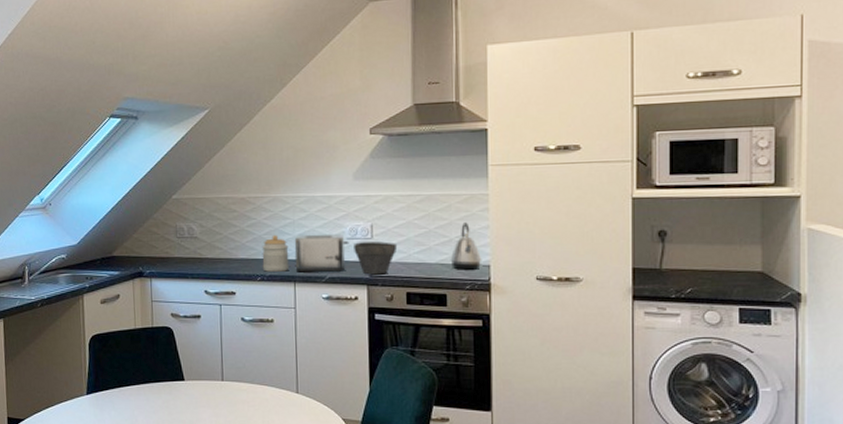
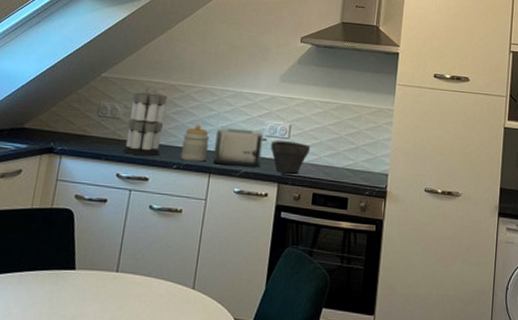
spice rack: none [205,201,242,272] -> present [123,85,168,157]
kettle: present [450,222,482,270] -> none [355,133,382,177]

